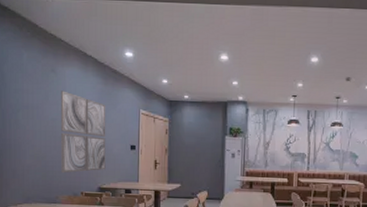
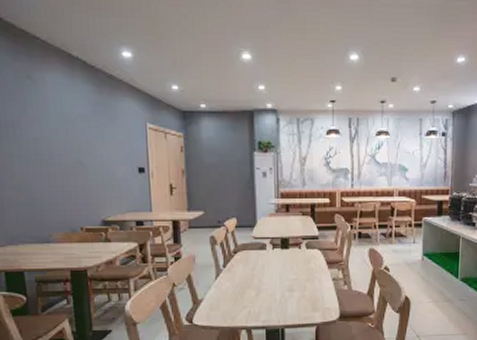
wall art: present [60,90,106,173] -> none [41,102,109,206]

